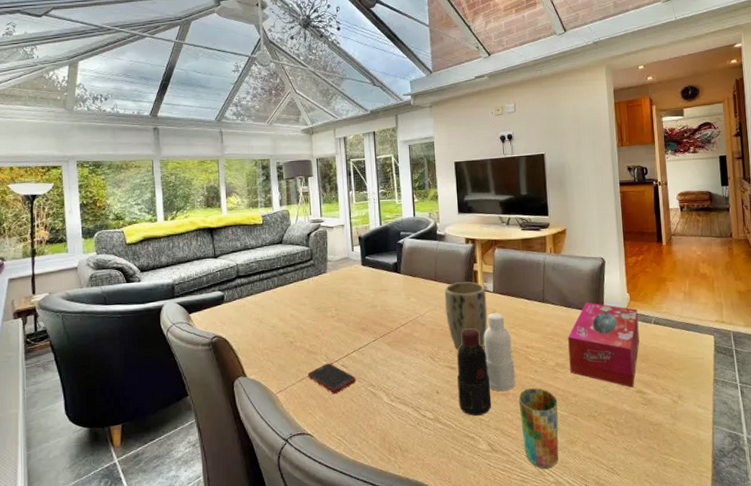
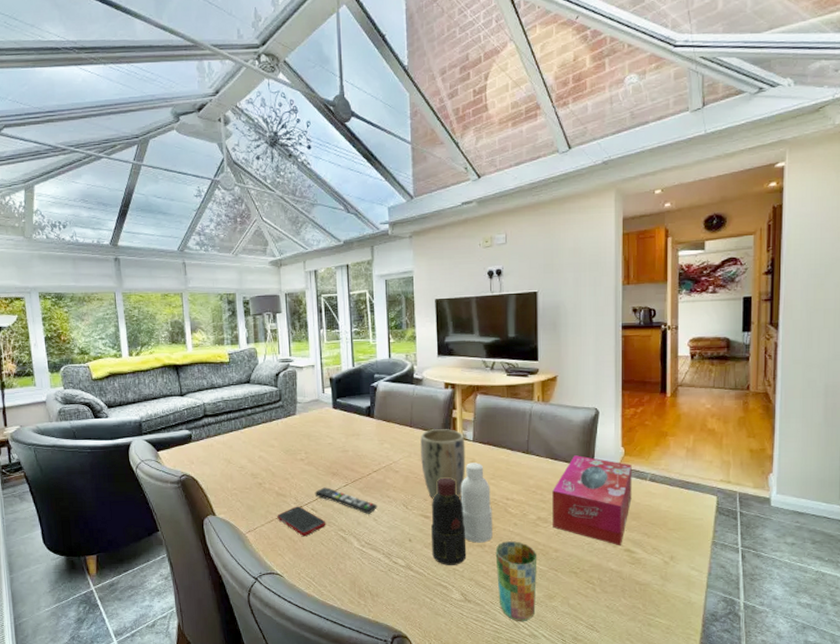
remote control: none [344,343,406,369] -> present [314,487,377,515]

